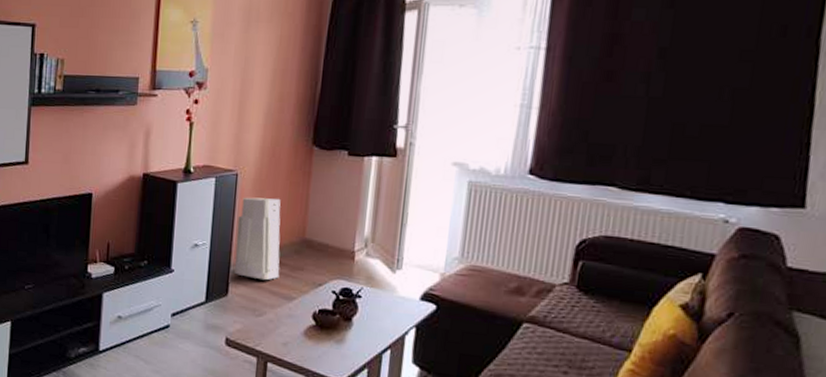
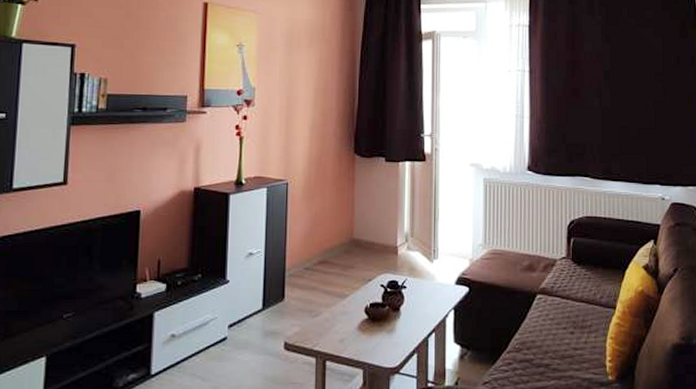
air purifier: present [233,197,281,281] -> none [289,204,333,282]

